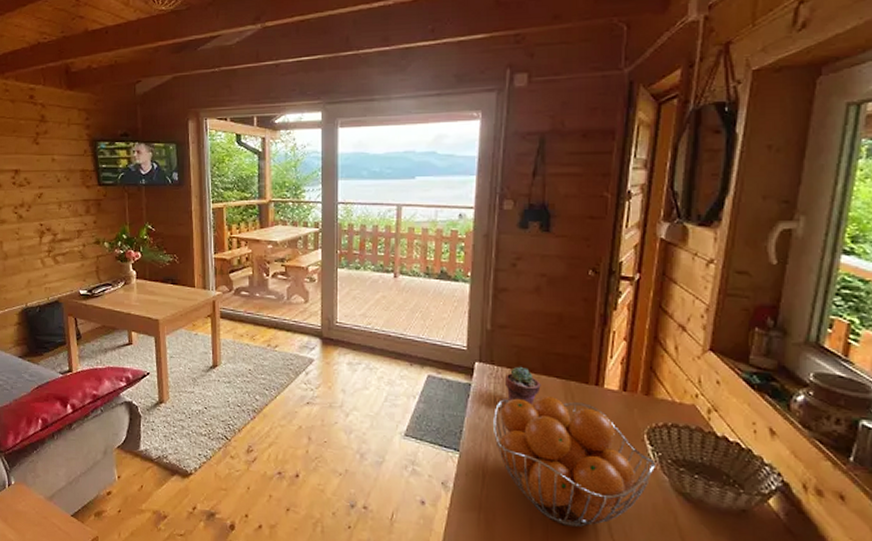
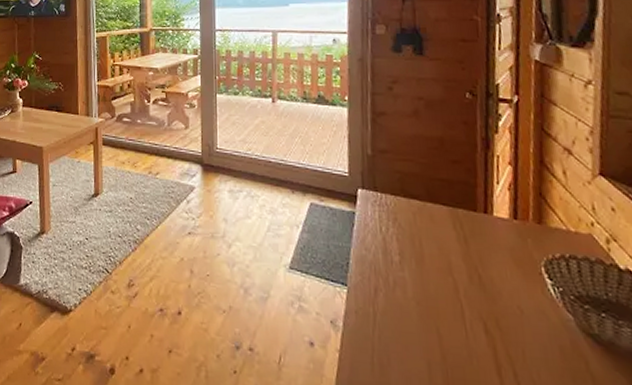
fruit basket: present [493,396,655,528] -> none [380,225,558,375]
potted succulent: present [505,366,541,405] -> none [390,193,428,235]

